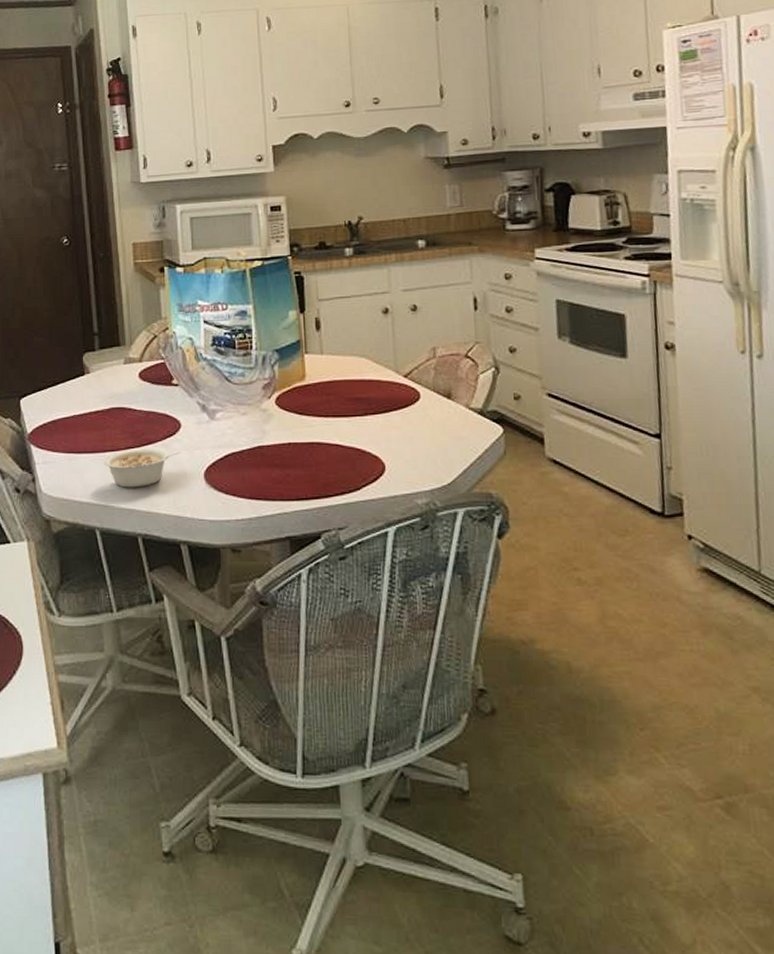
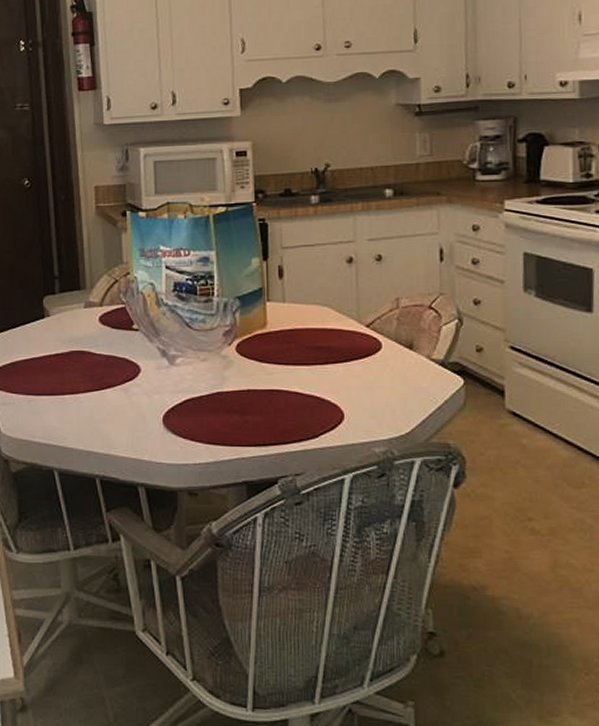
legume: present [103,448,181,488] -> none [62,392,140,430]

